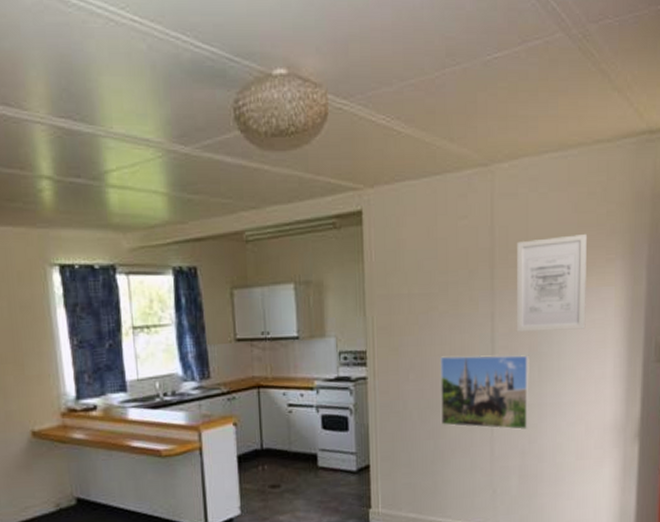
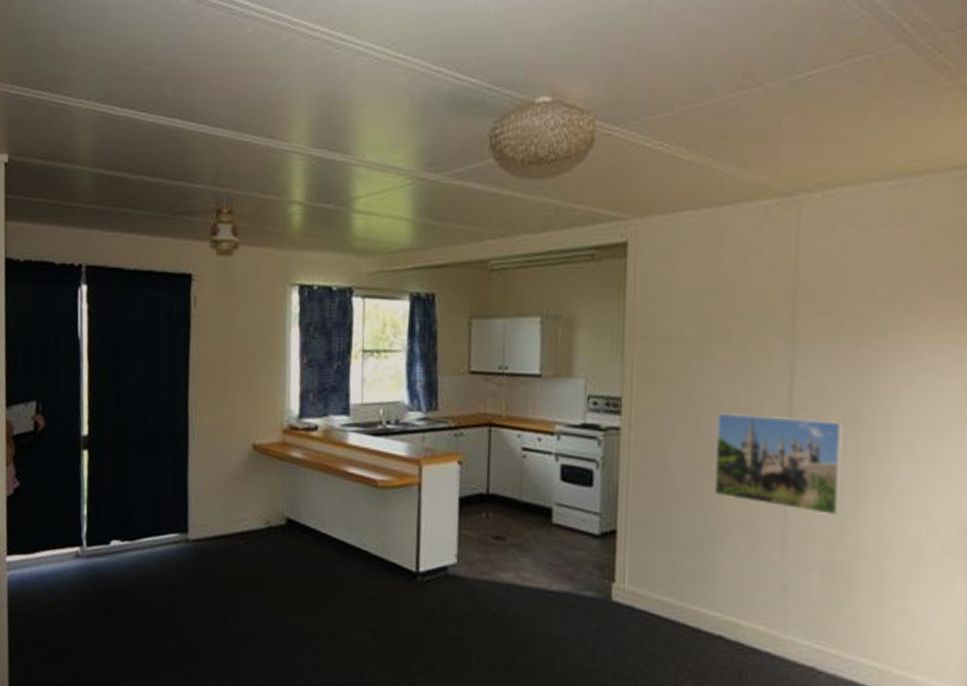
wall art: present [516,233,587,332] -> none [825,278,935,397]

